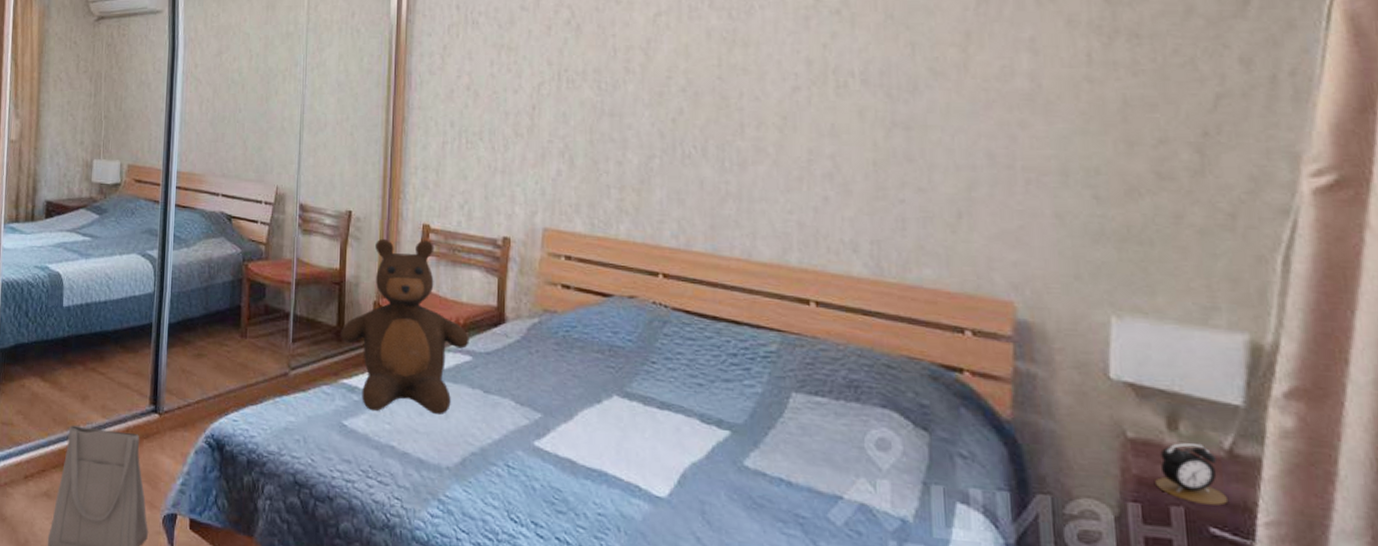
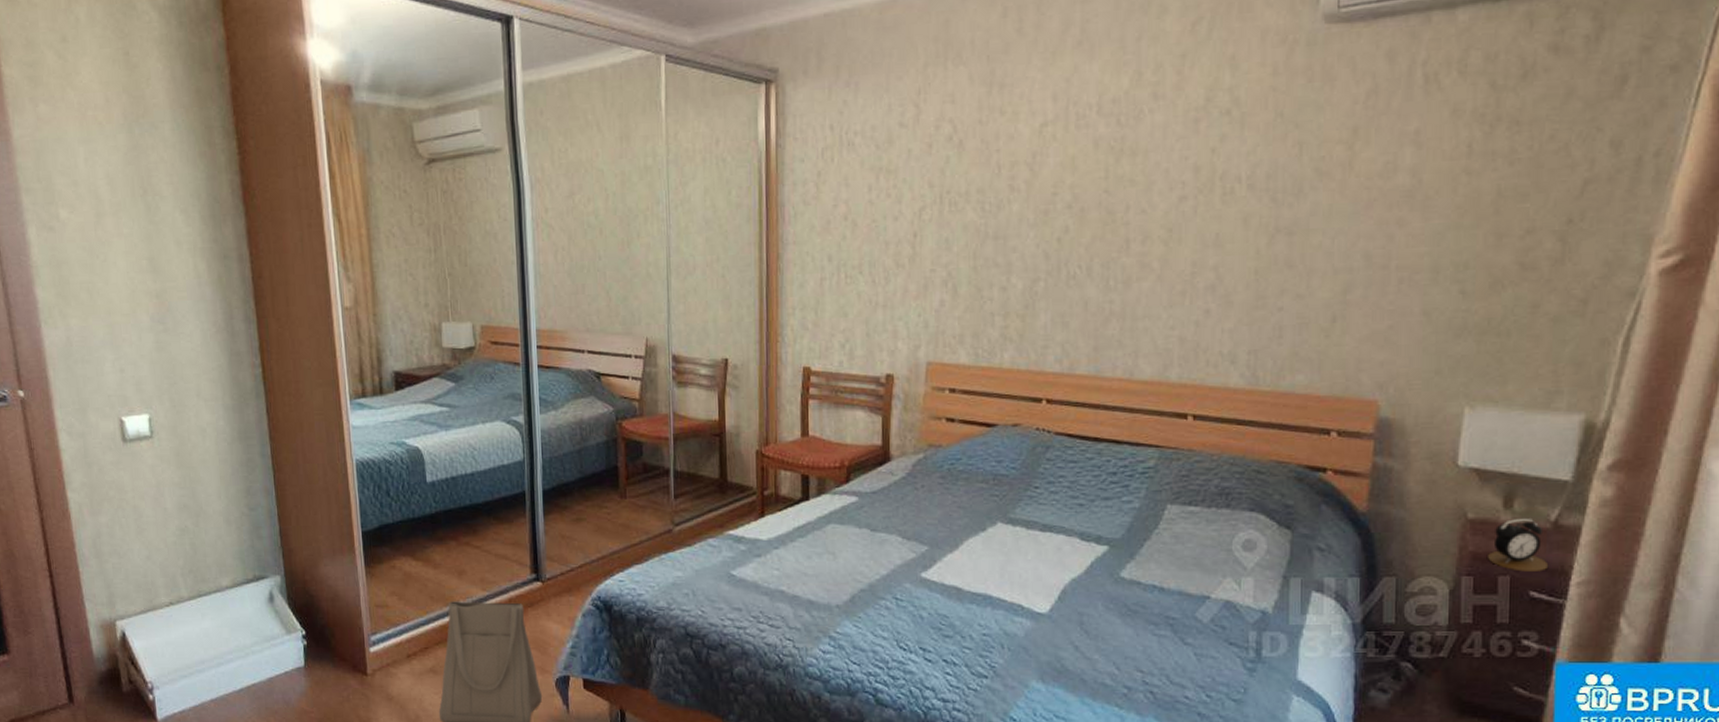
teddy bear: present [340,238,469,416] -> none [723,383,855,558]

